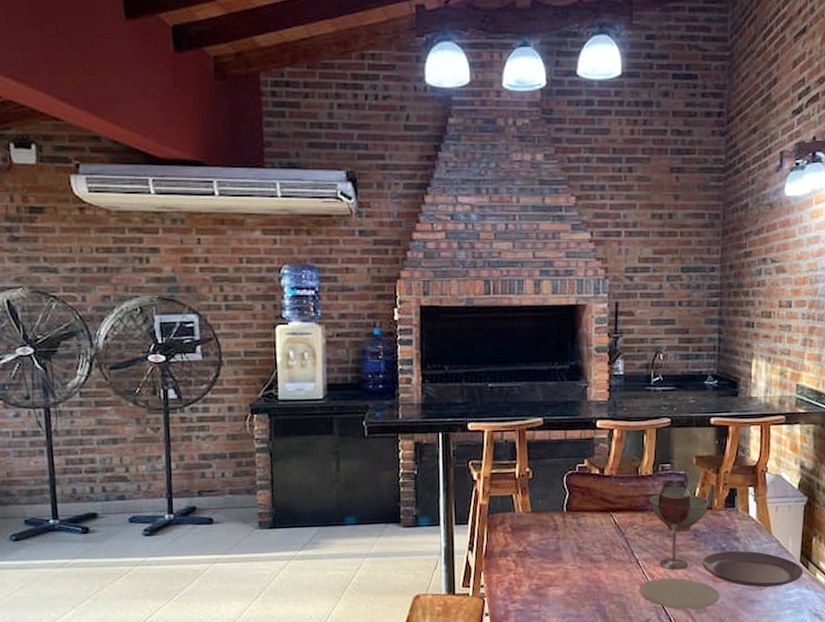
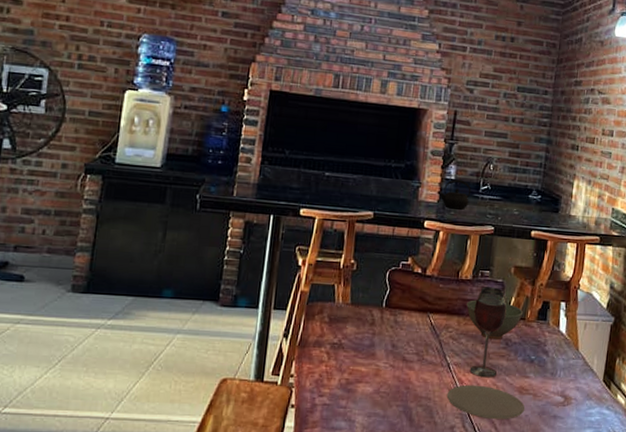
kettle: none [608,374,642,406] -> present [439,179,472,211]
plate: present [702,551,803,588] -> none [510,364,606,405]

